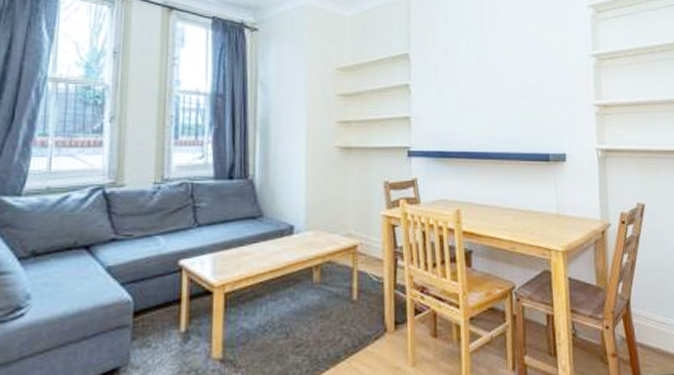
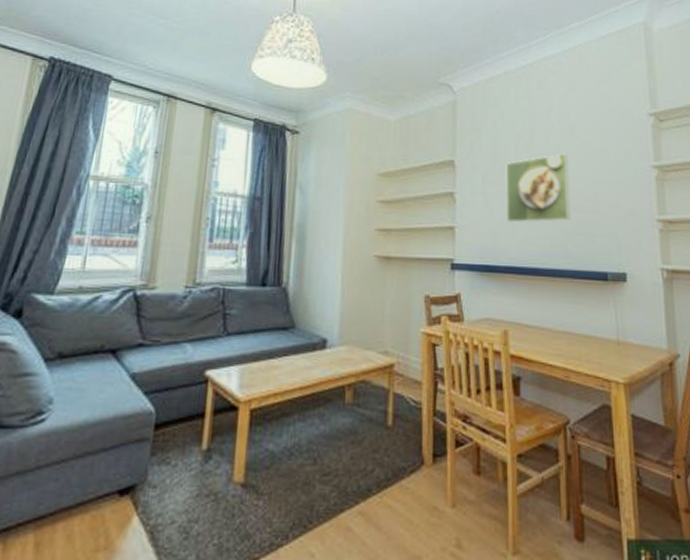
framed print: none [457,45,517,111] -> present [505,153,571,223]

